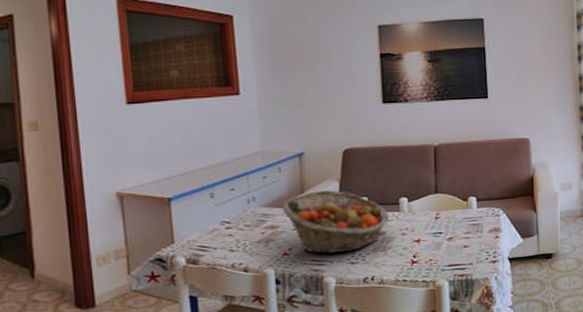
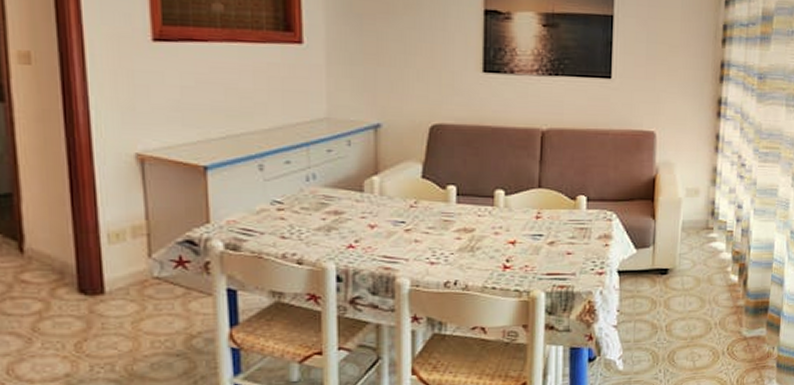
fruit basket: present [282,190,389,254] -> none [350,173,480,249]

